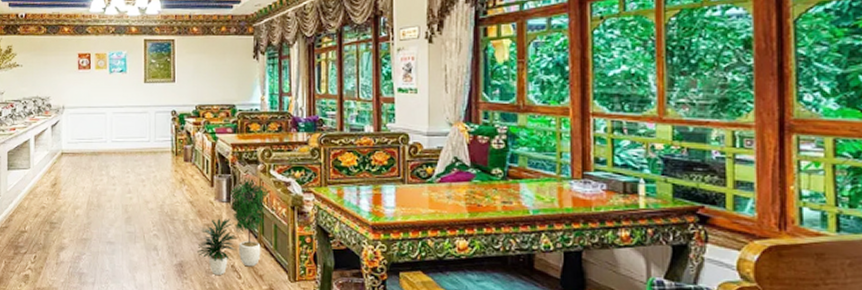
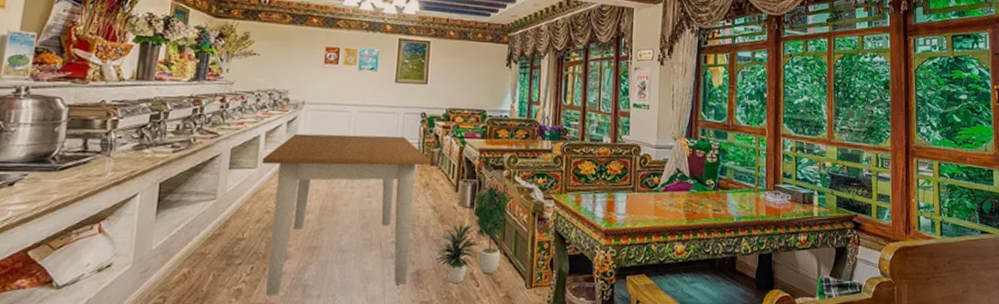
table: none [34,134,184,281] -> present [262,133,430,295]

